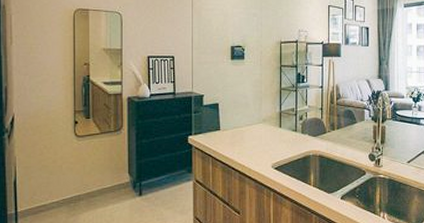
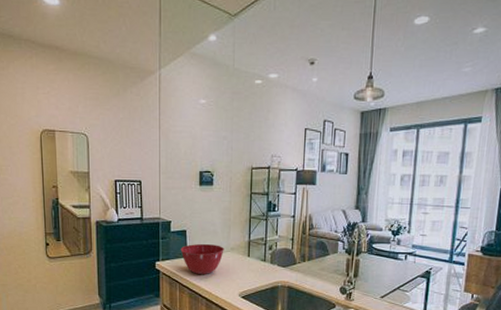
mixing bowl: none [213,116,256,147] -> present [180,243,224,274]

